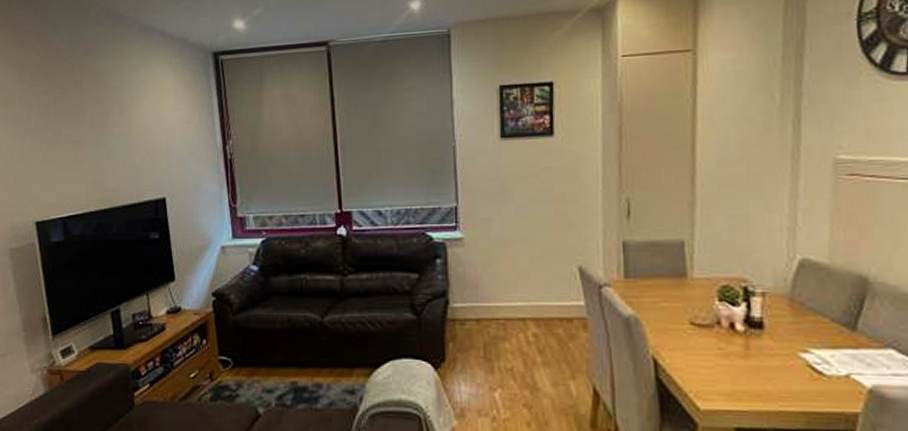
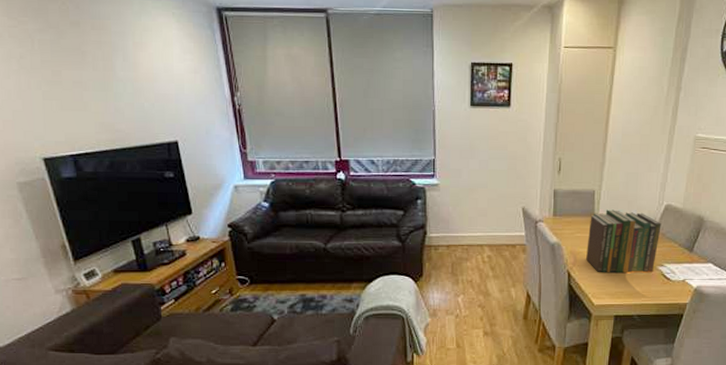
books: none [679,268,797,363] -> present [586,209,661,274]

